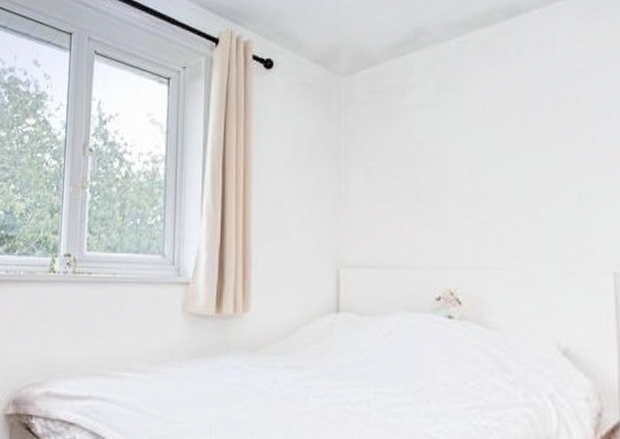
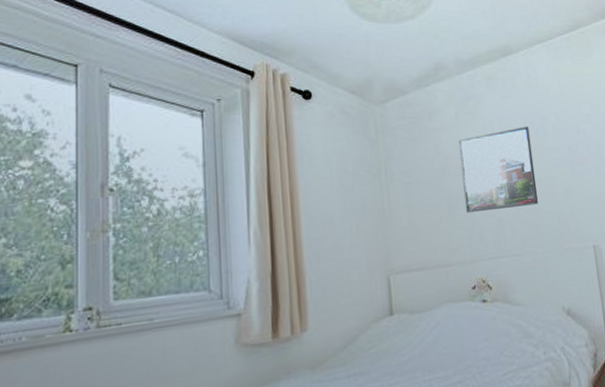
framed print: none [436,107,538,210] -> present [458,126,538,214]

